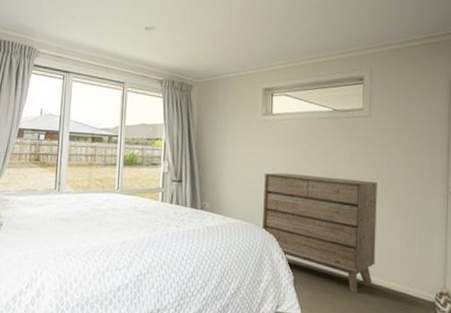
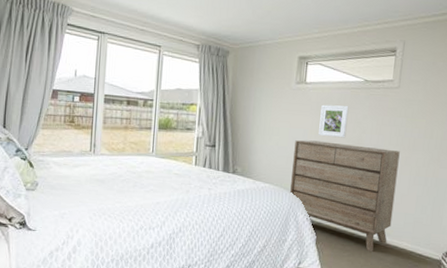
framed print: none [289,135,319,170] -> present [318,104,349,138]

